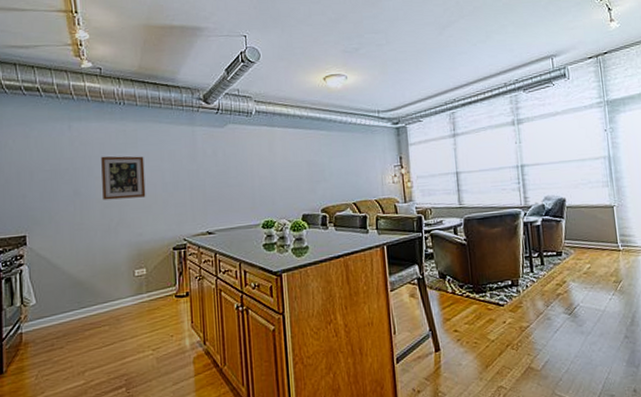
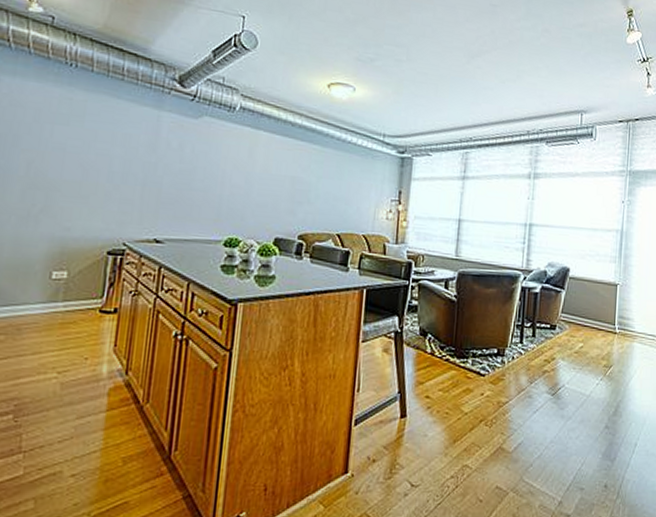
wall art: present [101,156,146,200] -> none [26,124,90,185]

